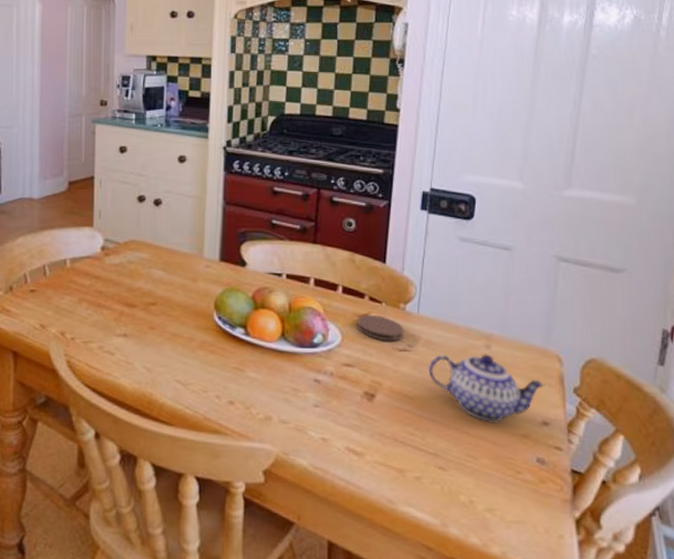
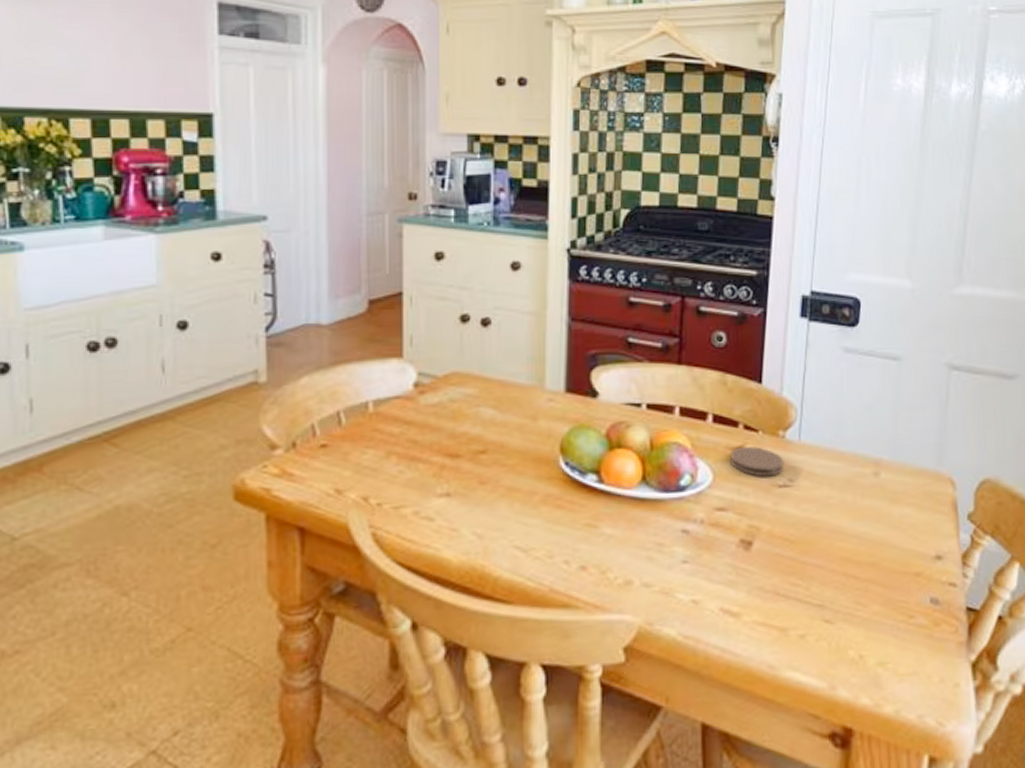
teapot: present [428,354,545,422] -> none [811,483,938,562]

